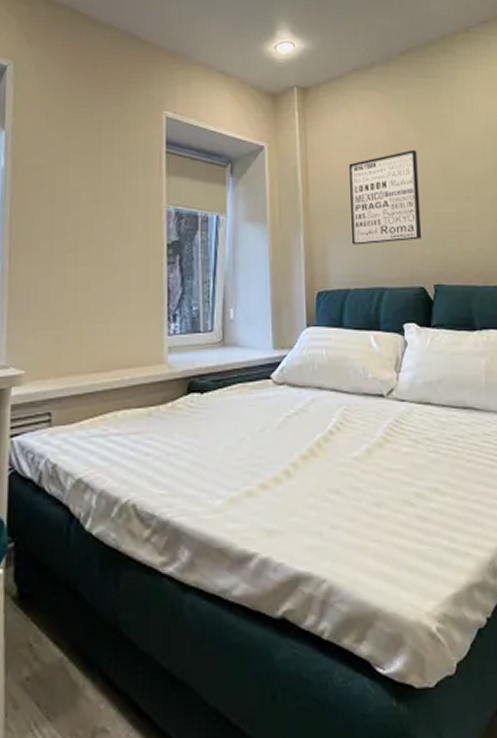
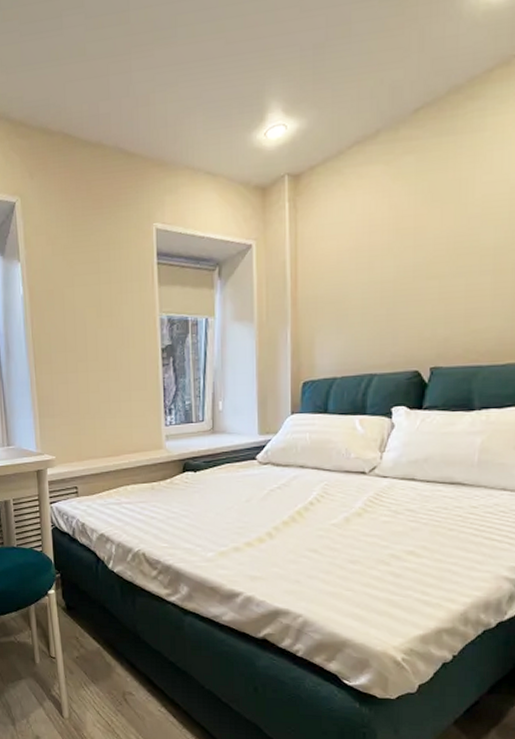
wall art: present [349,149,422,245] -> none [341,224,424,334]

